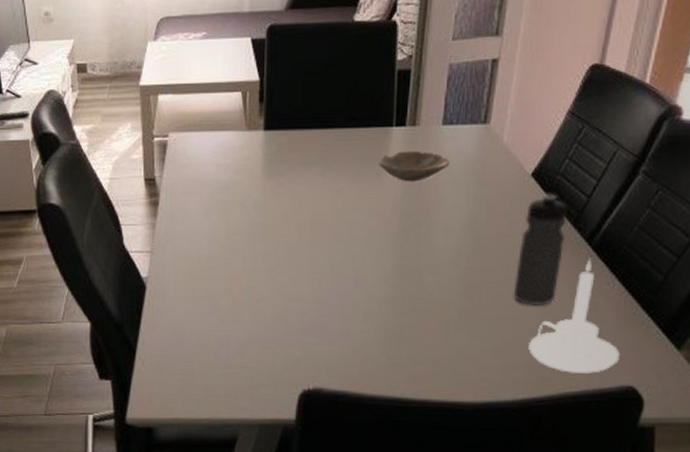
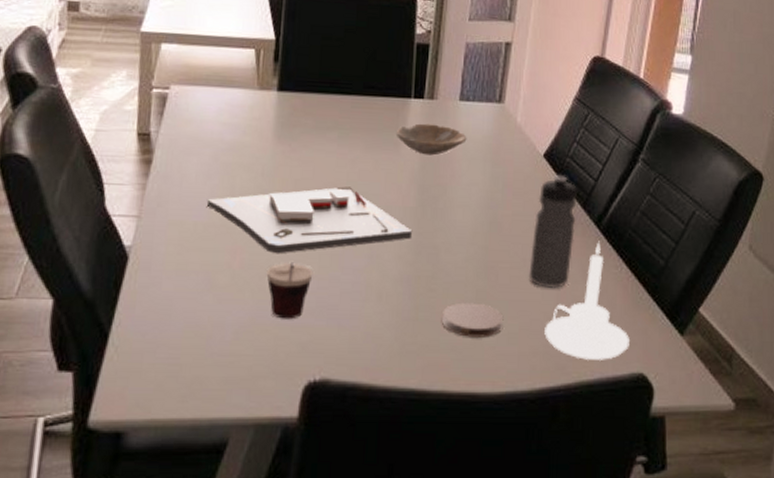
board game: none [207,216,396,281] -> present [206,186,413,254]
cup: none [262,287,304,337] -> present [266,262,313,319]
coaster: none [426,320,487,353] -> present [442,302,504,339]

